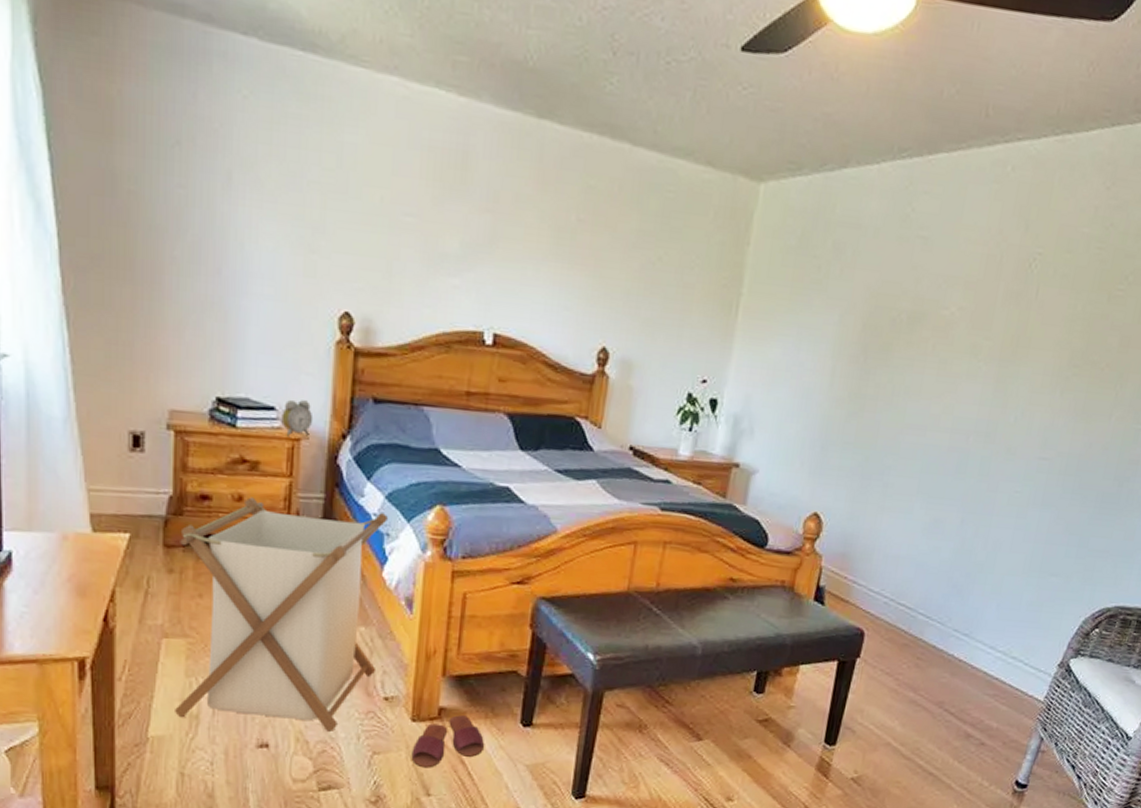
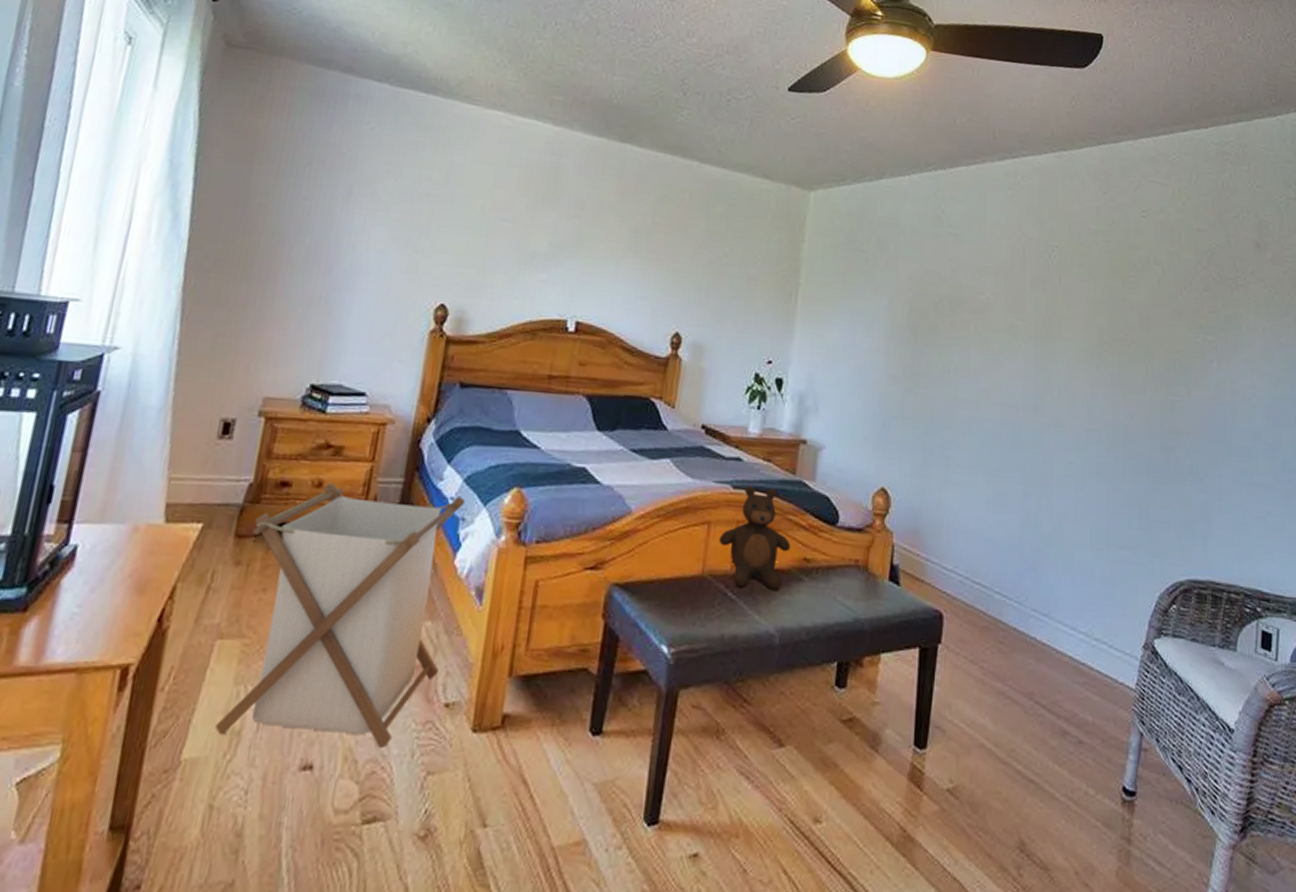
alarm clock: present [281,400,314,436] -> none [370,386,401,421]
slippers: present [411,715,484,768] -> none [468,723,549,791]
teddy bear: none [645,508,718,608] -> present [718,485,791,591]

